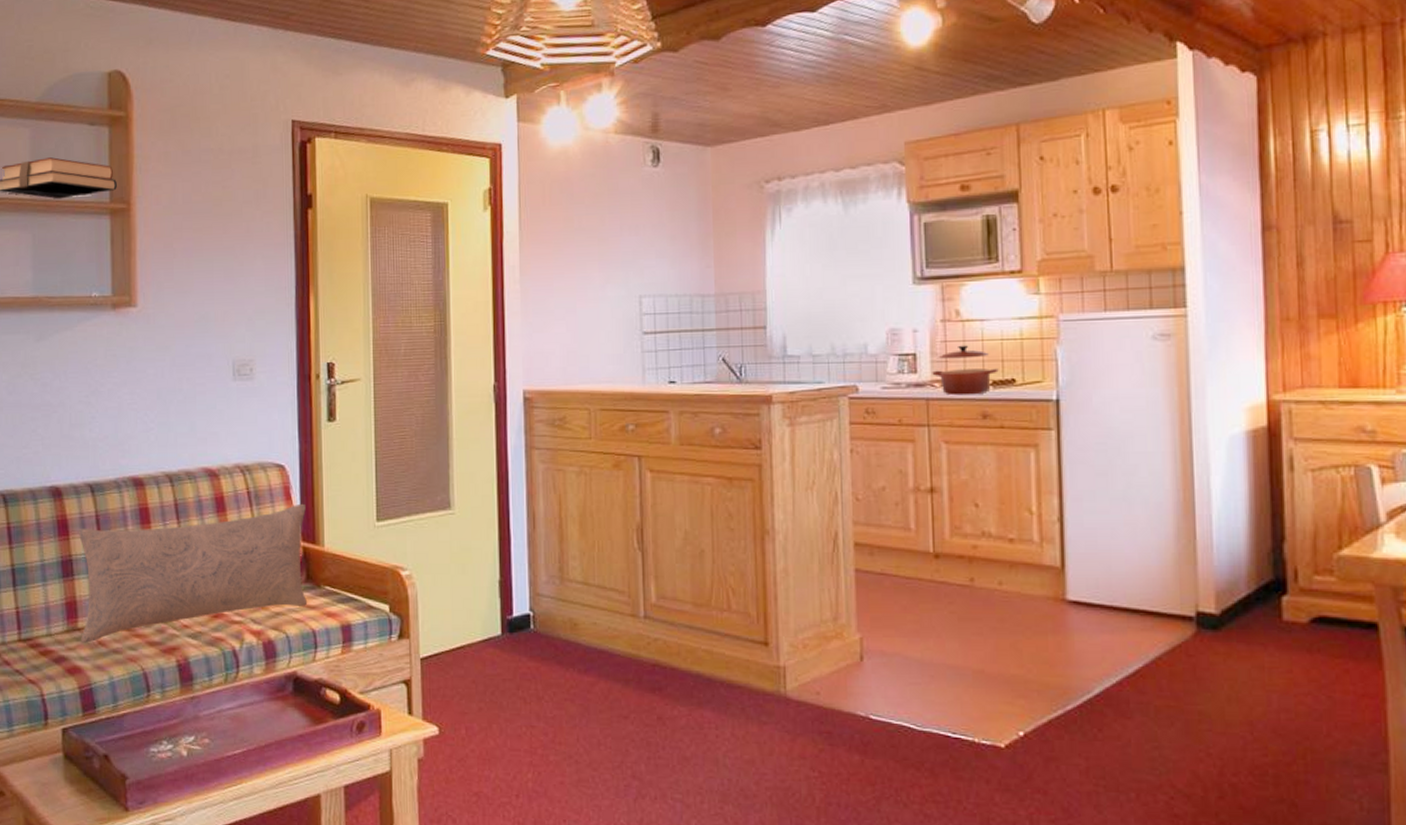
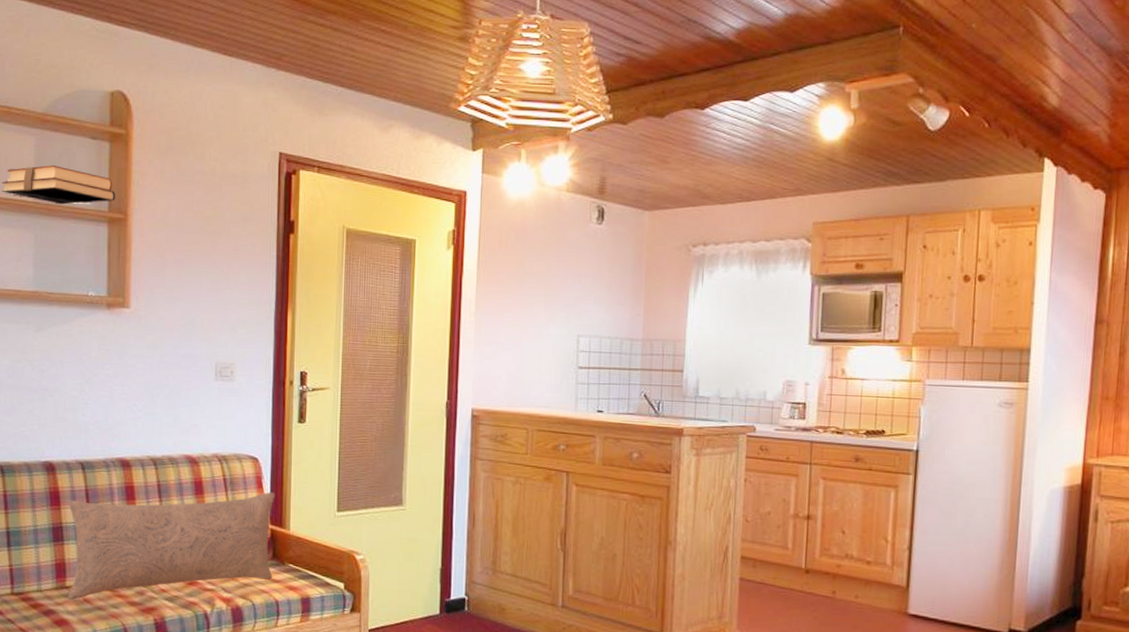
saucepan: present [932,345,999,396] -> none [817,399,872,441]

